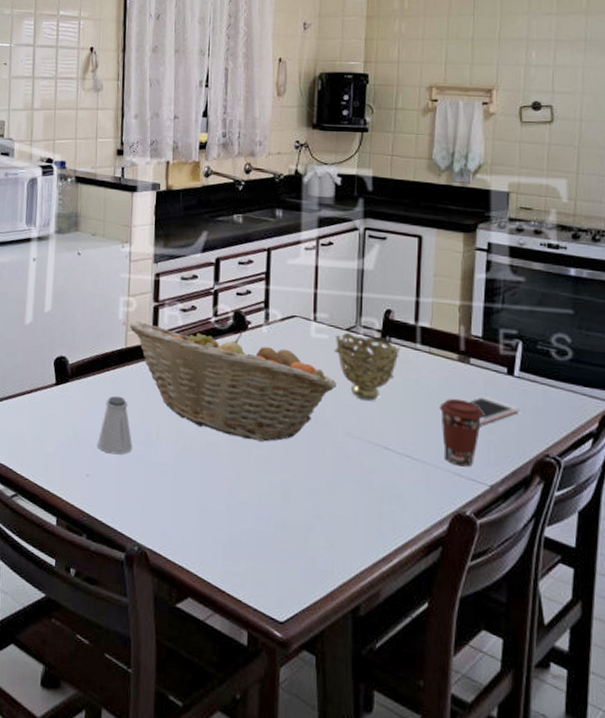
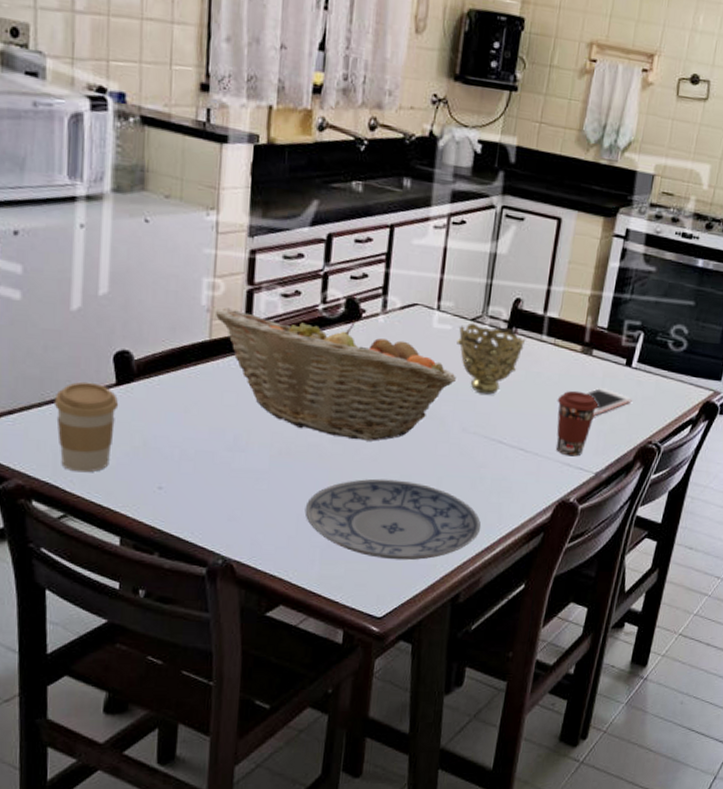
coffee cup: none [11,381,58,458] -> present [54,381,119,473]
saltshaker: present [97,396,133,455] -> none [172,396,218,463]
plate: none [207,478,374,565] -> present [304,478,481,561]

